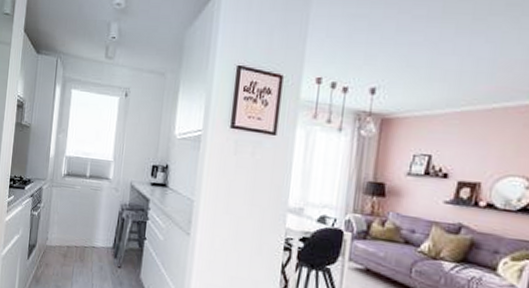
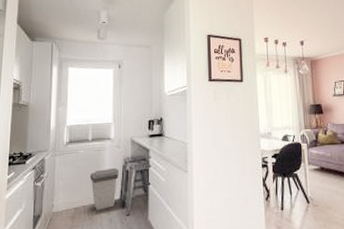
trash can: none [85,211,114,255] -> present [90,167,119,210]

